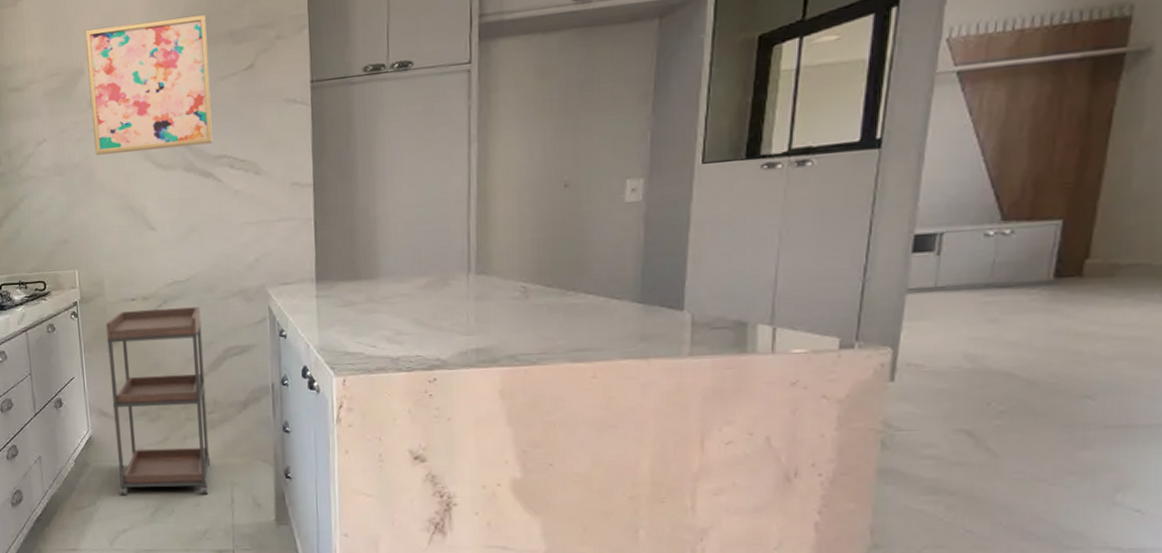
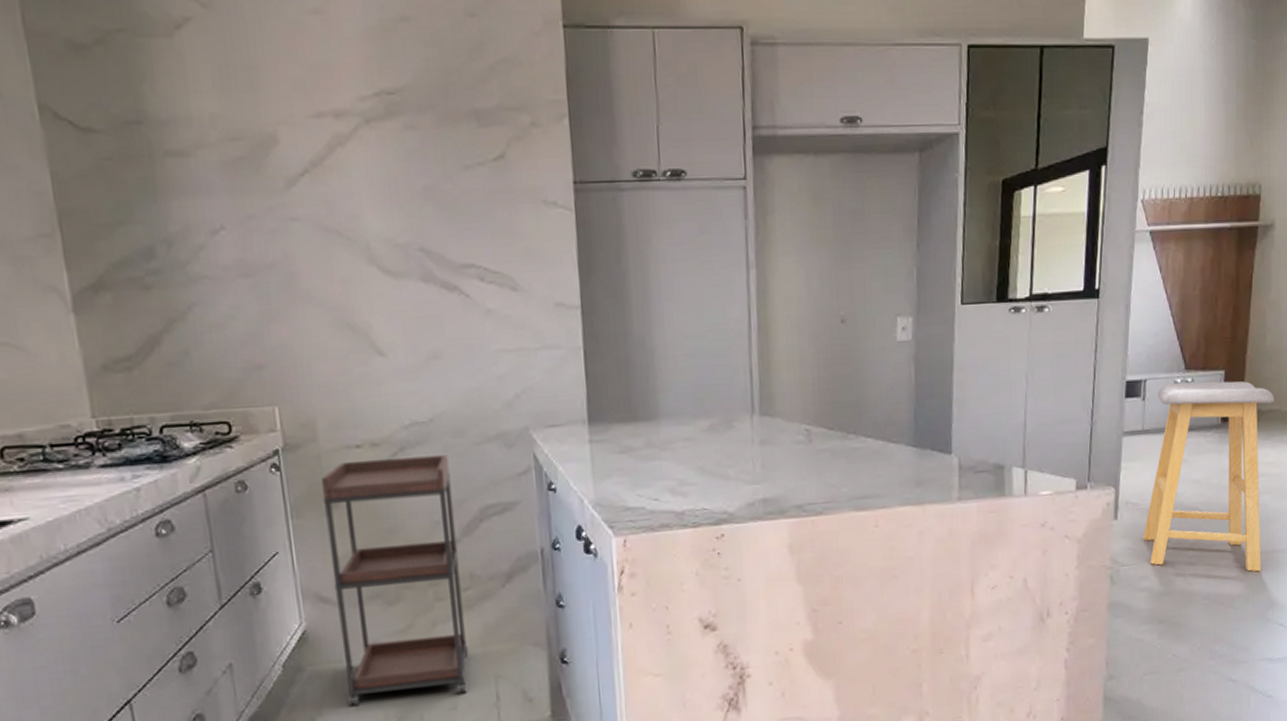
wall art: present [84,15,213,156] -> none [276,83,457,255]
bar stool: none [930,231,1142,448] -> present [1143,381,1274,572]

